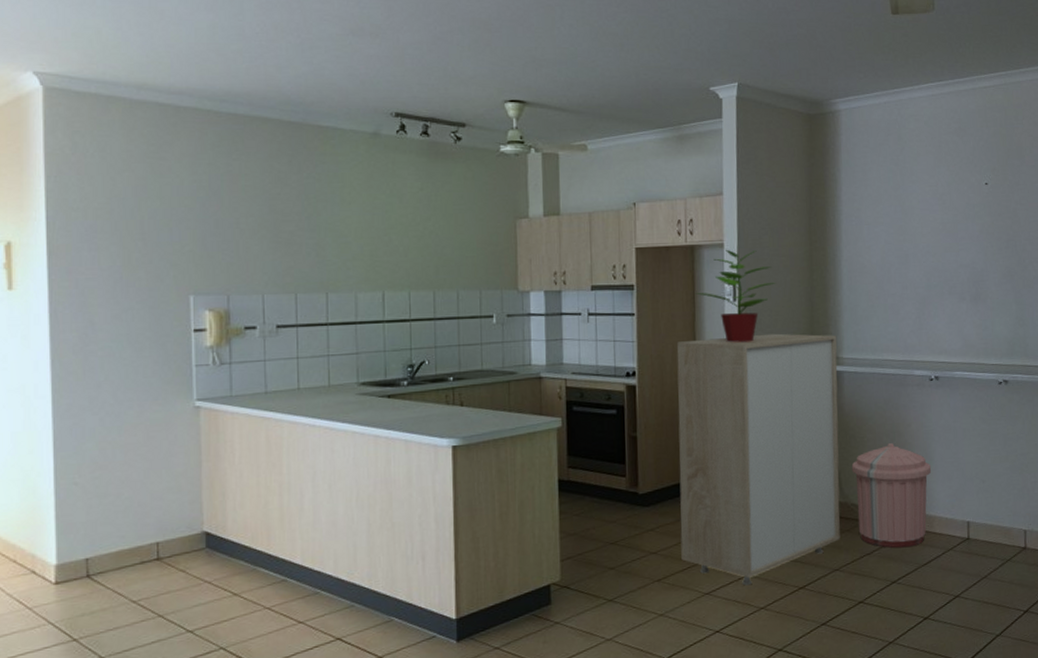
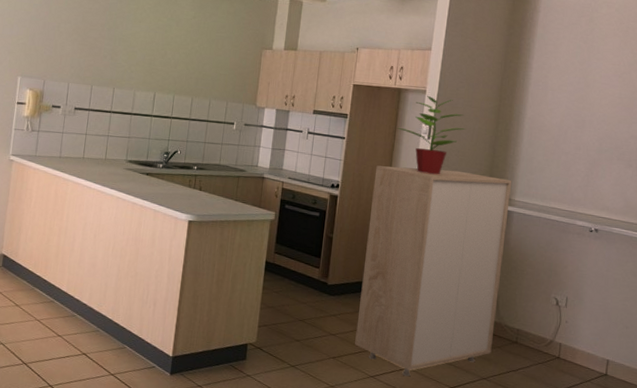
trash can: present [851,443,932,548] -> none [508,279,581,372]

